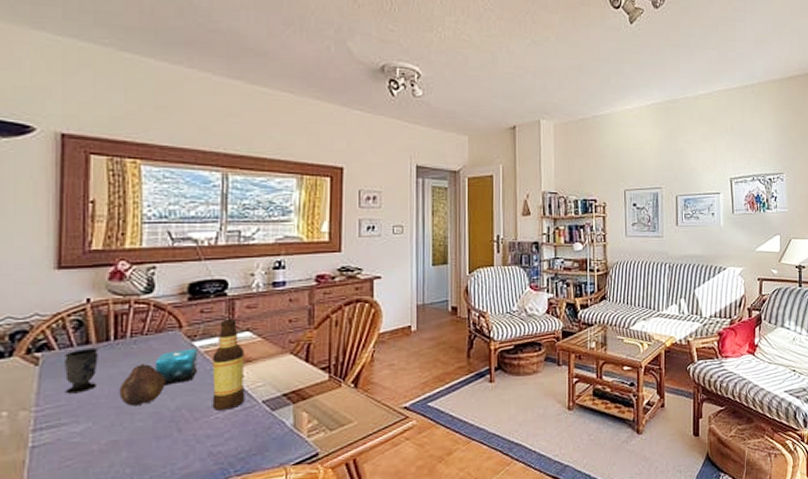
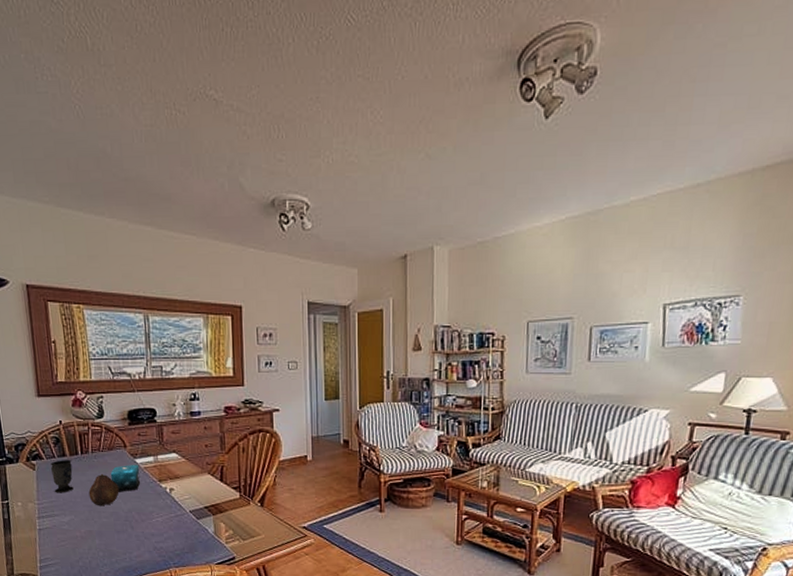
bottle: present [212,318,245,411] -> none [150,441,177,515]

